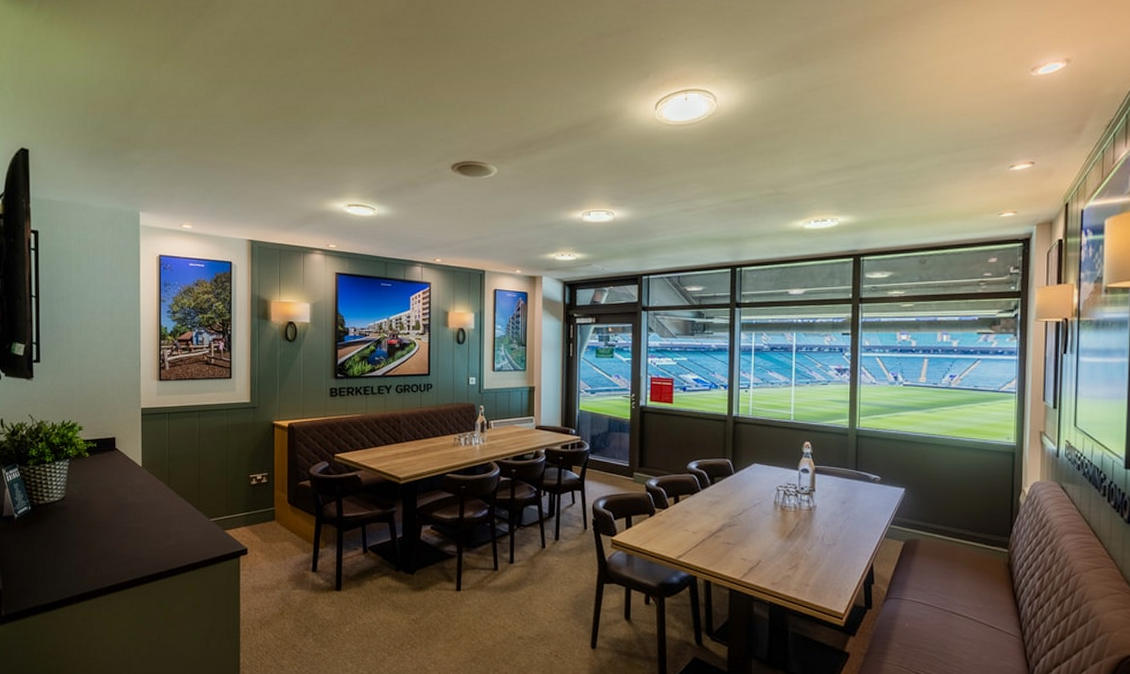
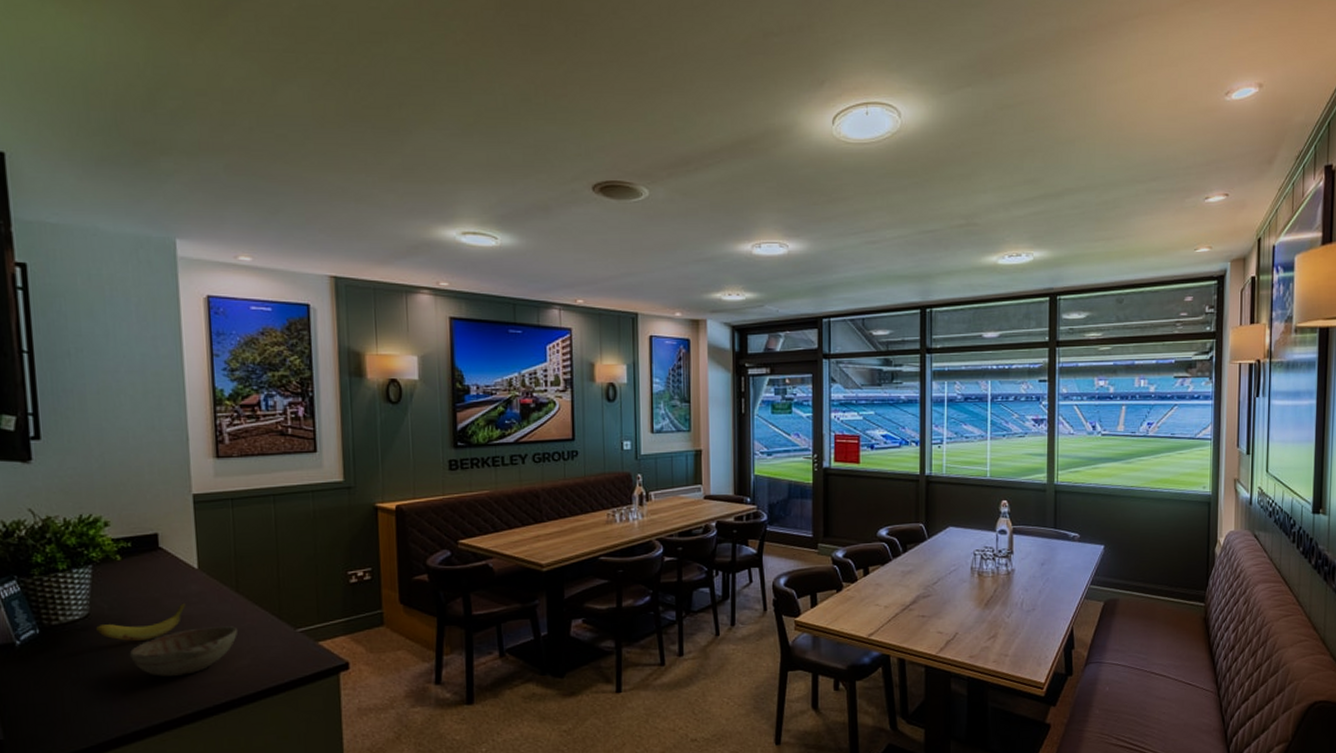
banana: none [68,492,131,521] -> present [95,602,186,642]
decorative bowl: none [90,513,168,551] -> present [129,626,239,677]

